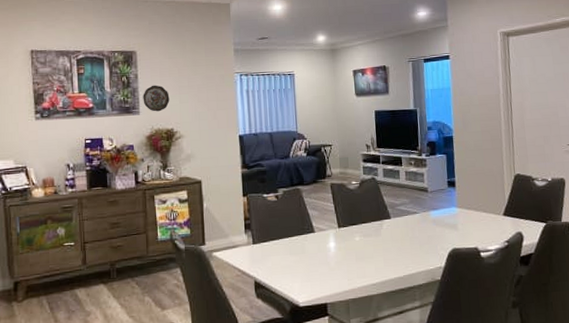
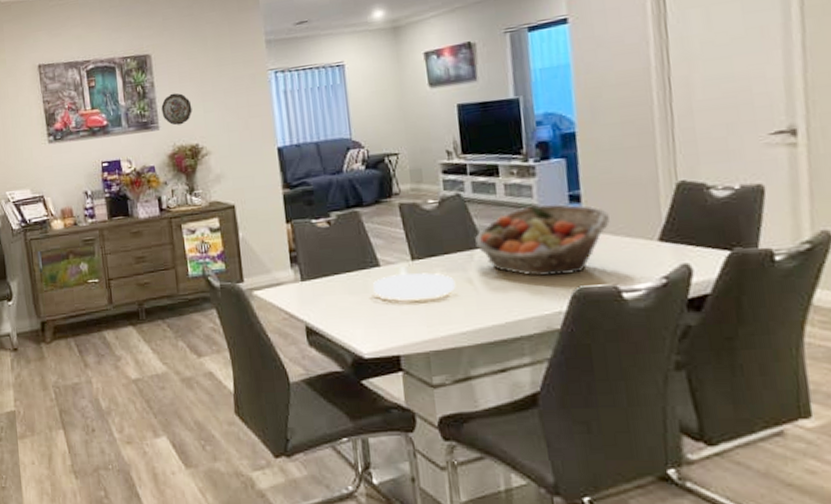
plate: none [309,237,370,259] -> present [373,273,456,300]
fruit basket: none [384,187,473,241] -> present [475,204,610,277]

